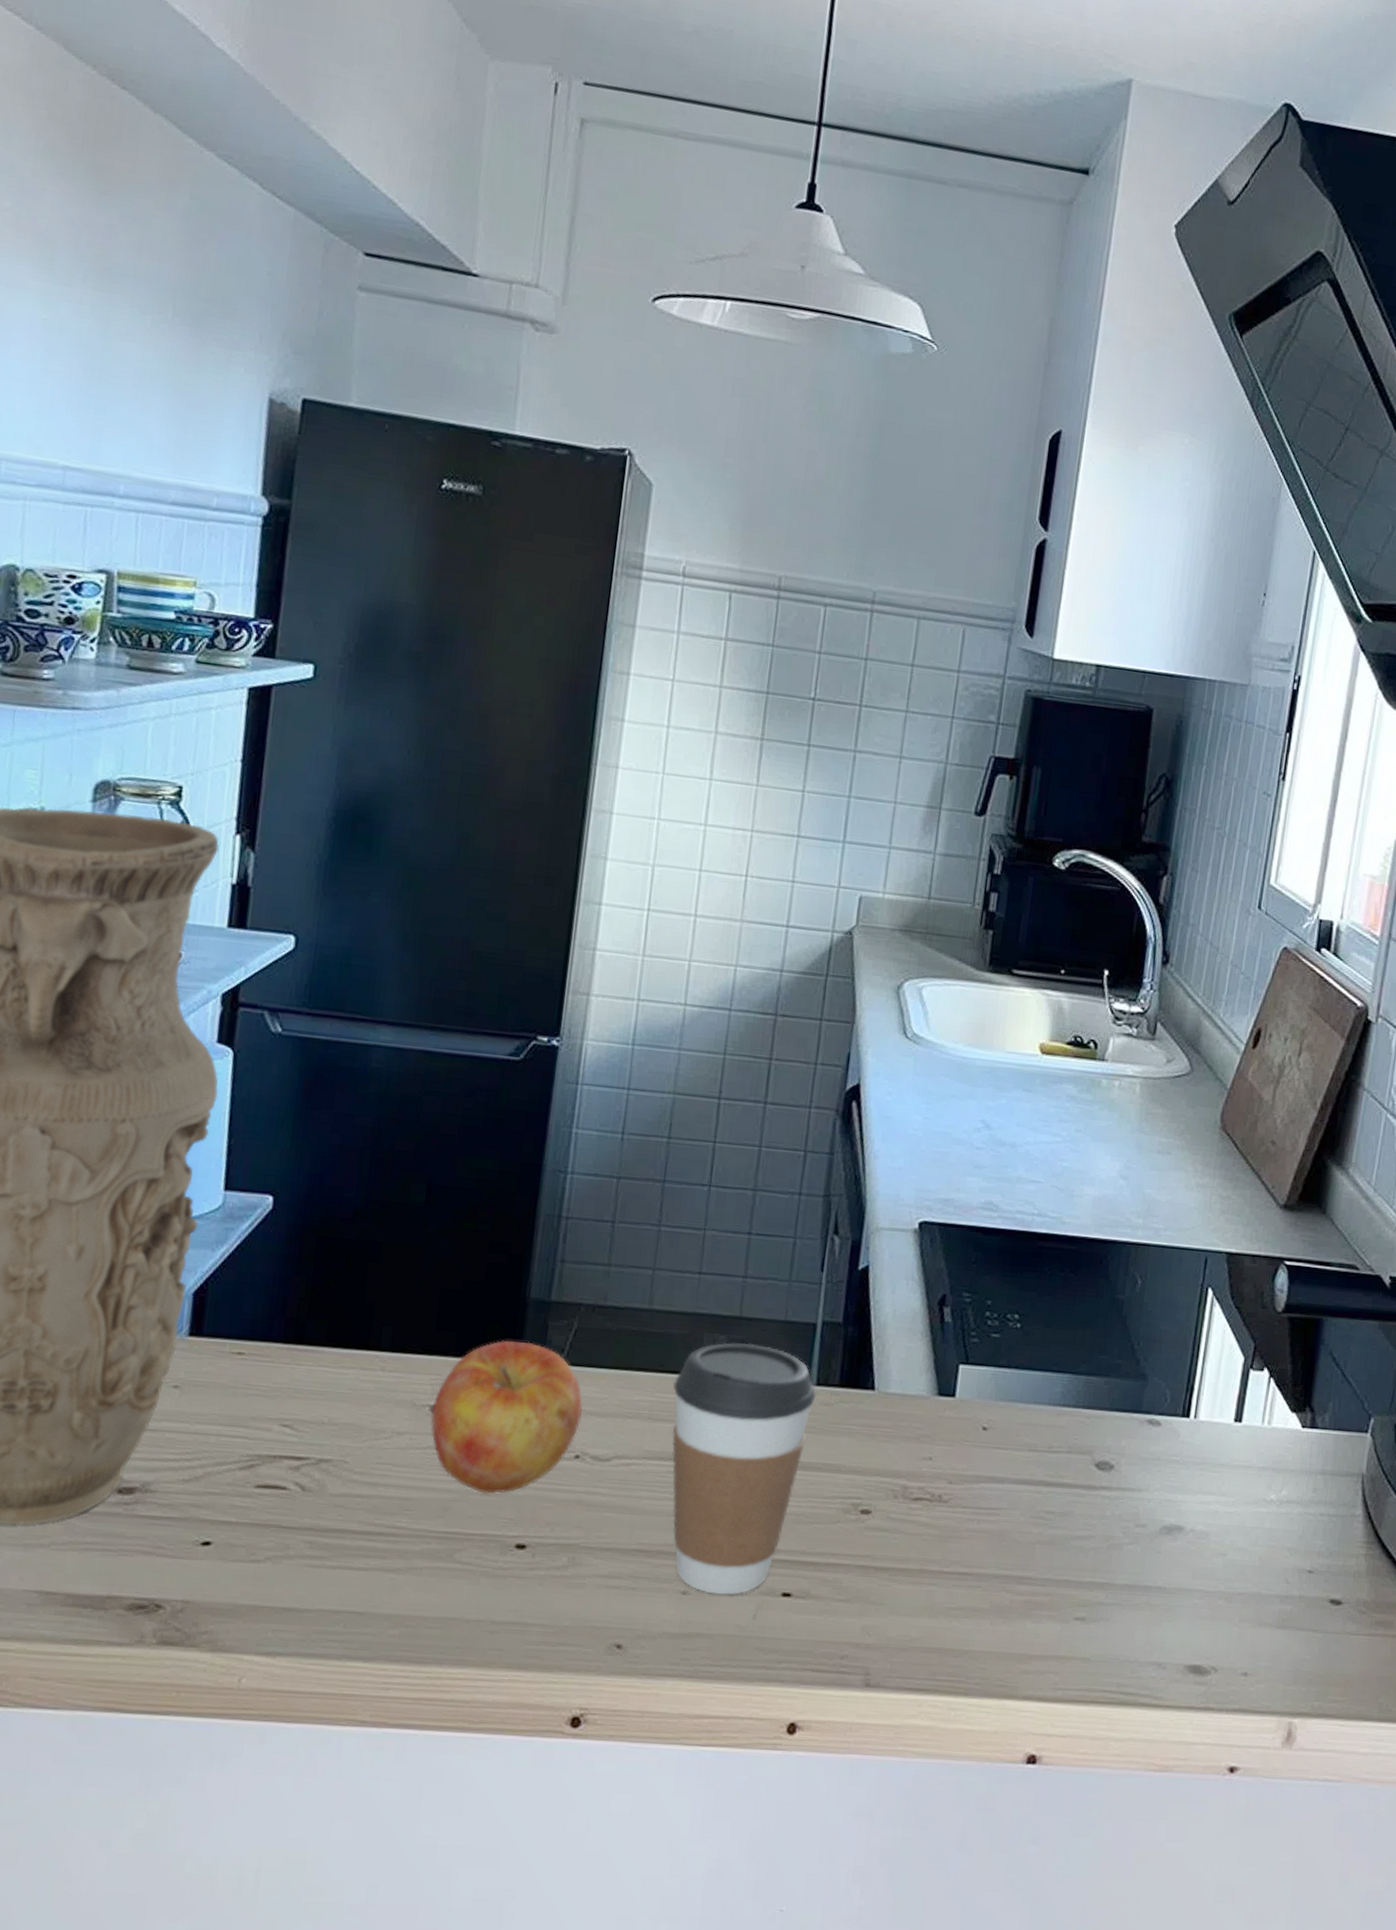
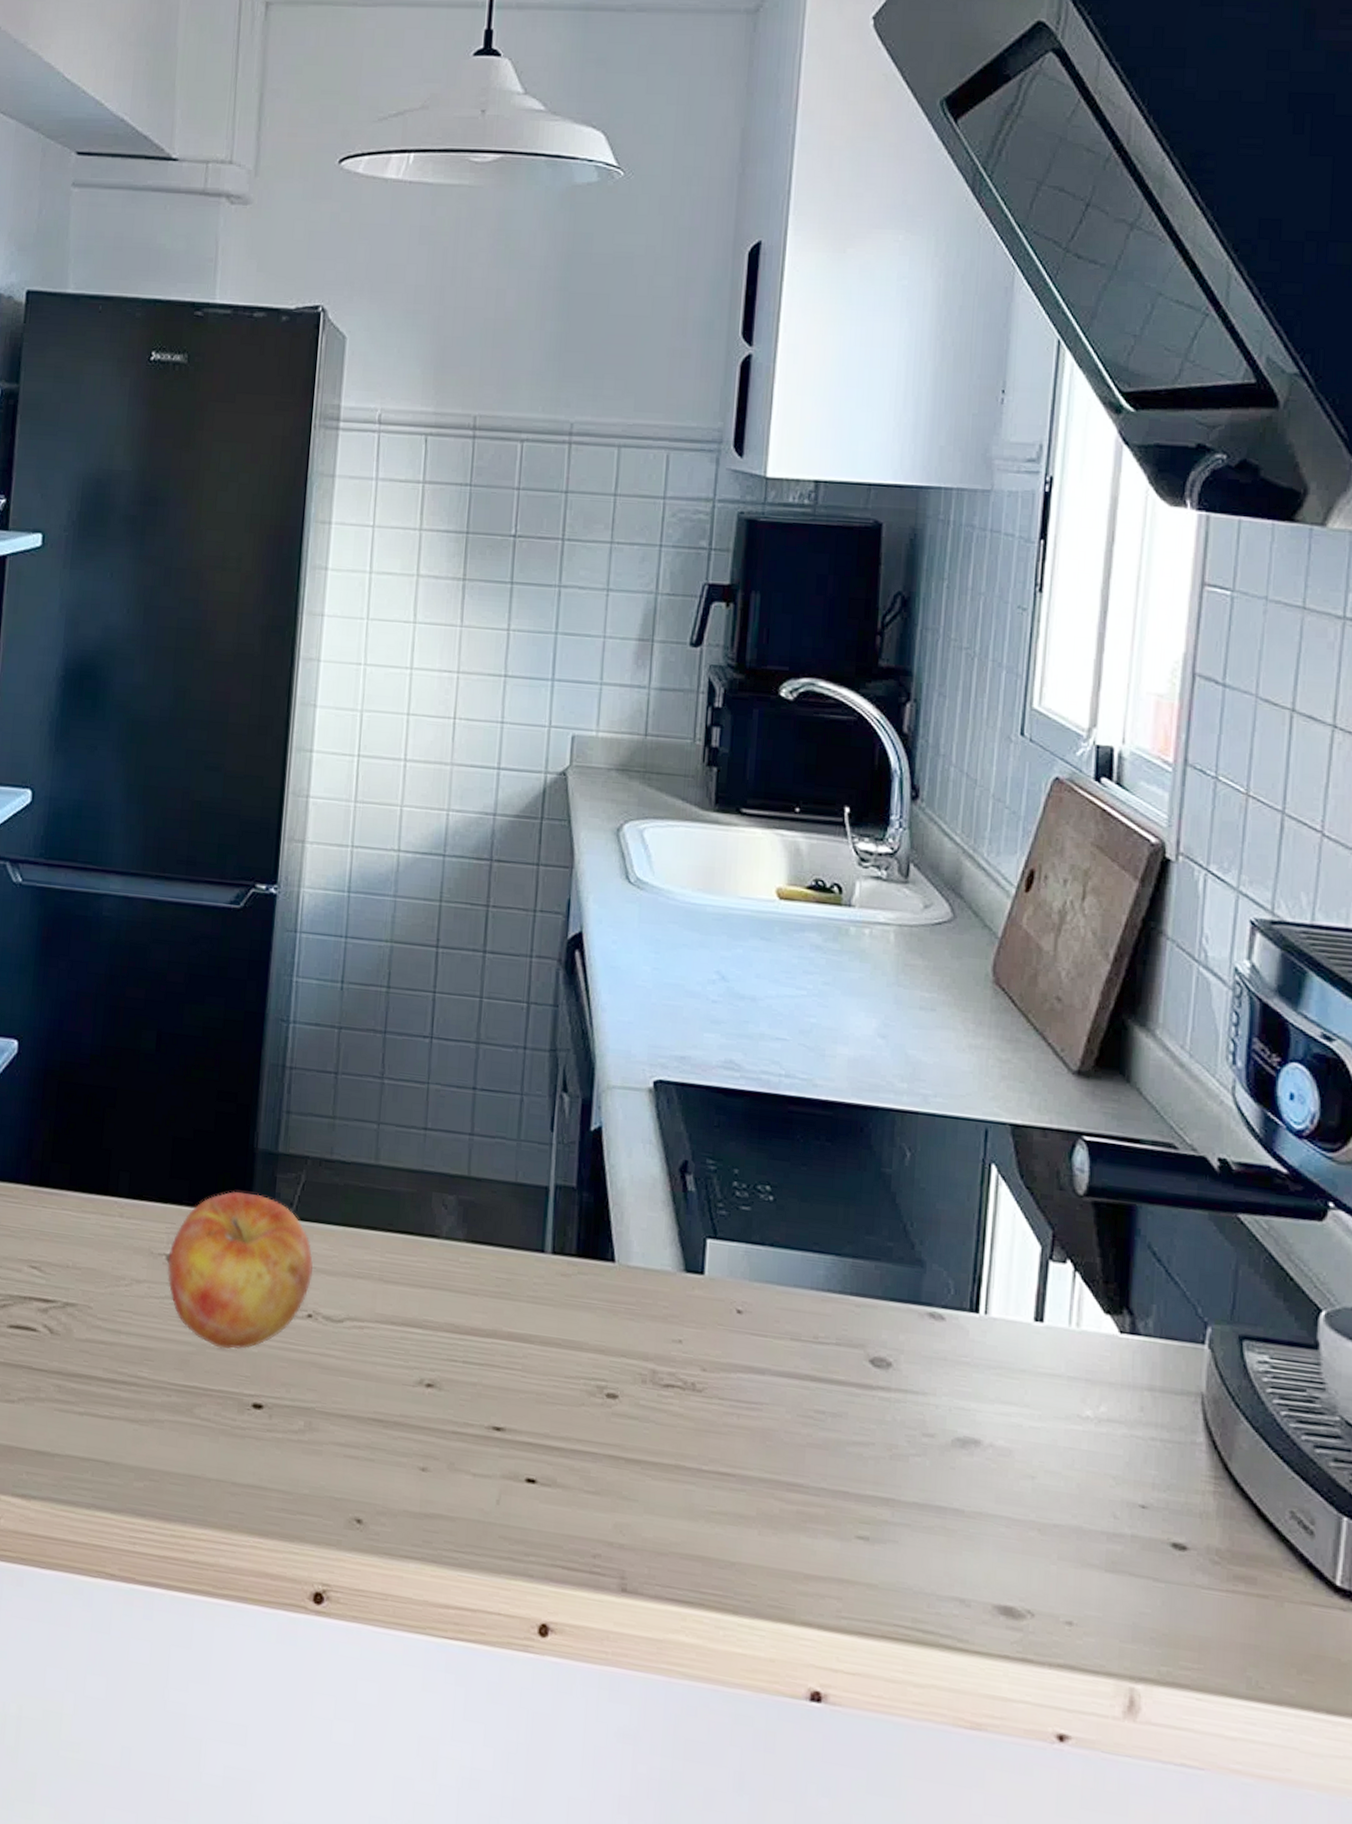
coffee cup: present [672,1343,816,1595] -> none [403,1204,552,1476]

